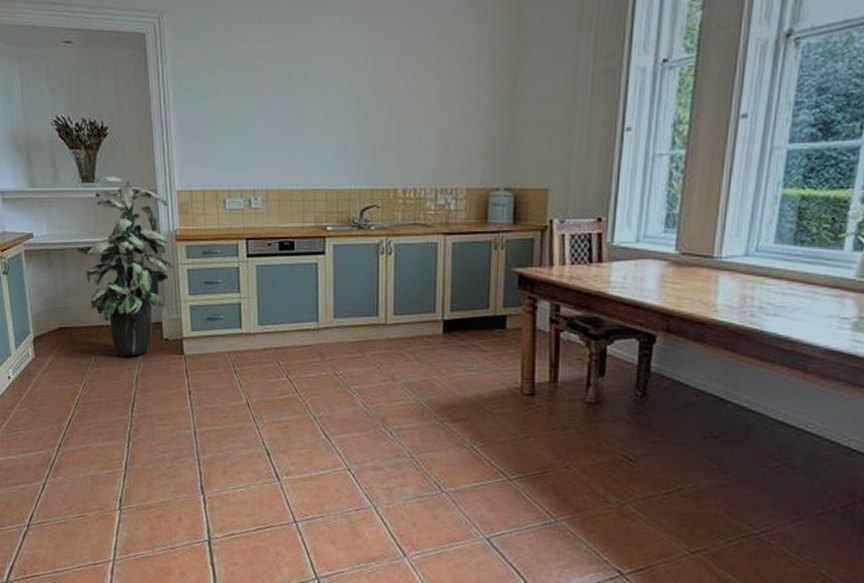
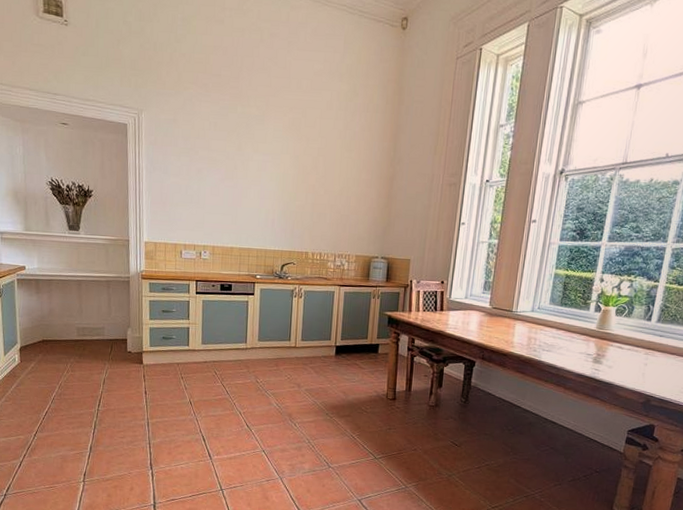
indoor plant: present [74,177,173,356] -> none [59,227,138,364]

